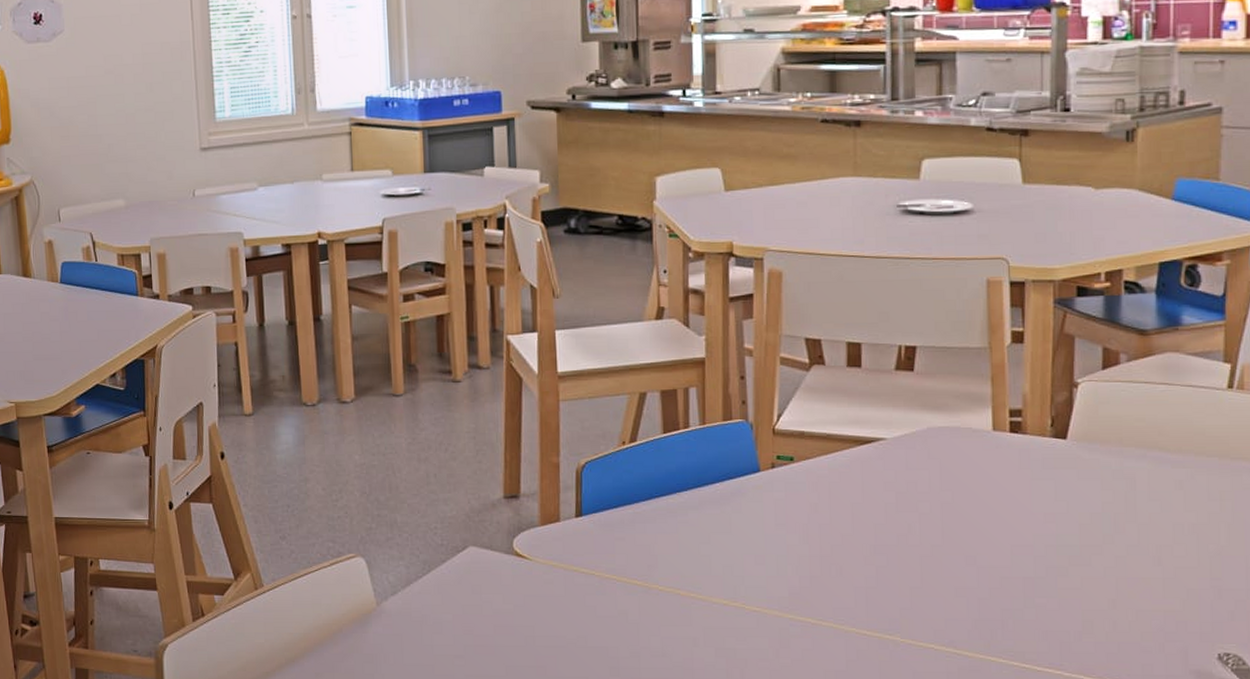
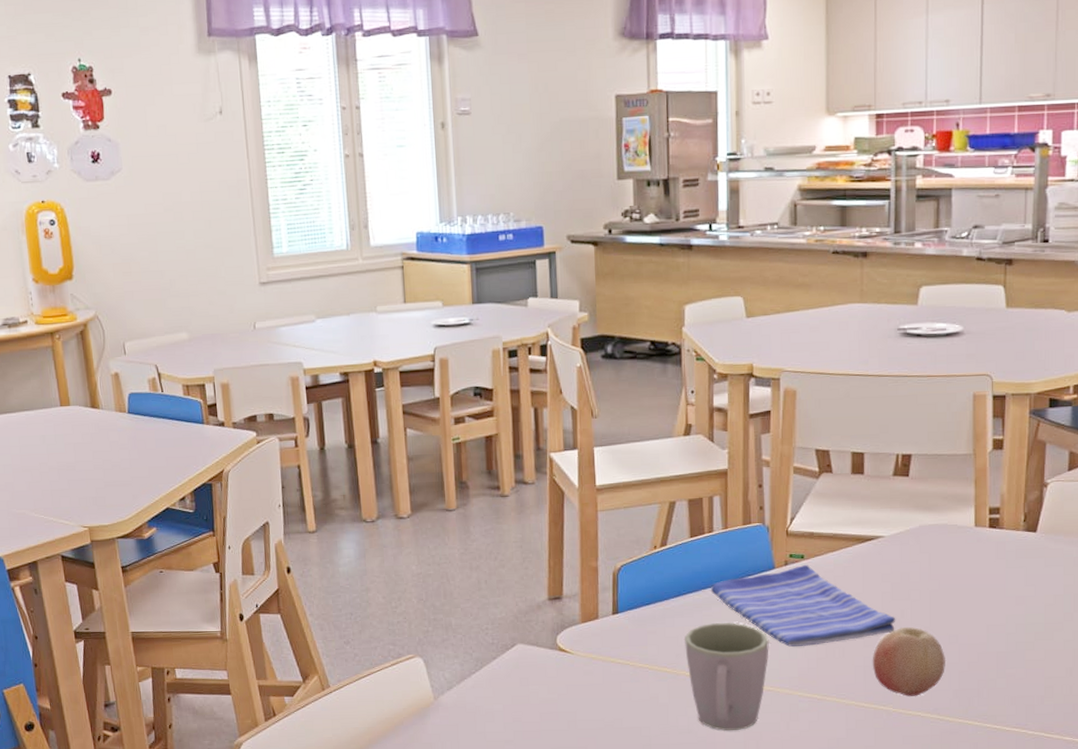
mug: none [656,531,756,656] -> present [683,623,770,731]
dish towel: none [687,467,902,561] -> present [711,564,896,647]
fruit: none [875,545,963,625] -> present [872,627,946,696]

